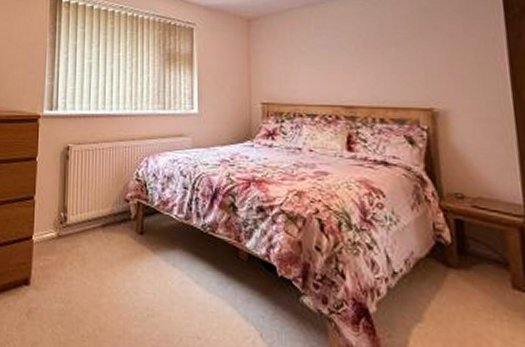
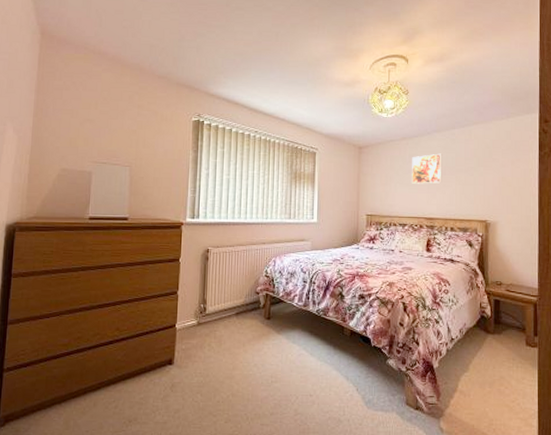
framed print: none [319,22,363,63] -> present [412,153,442,184]

